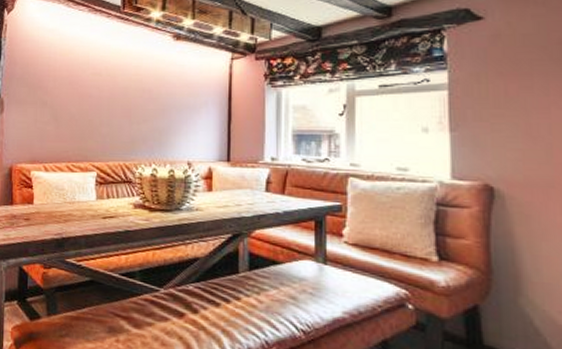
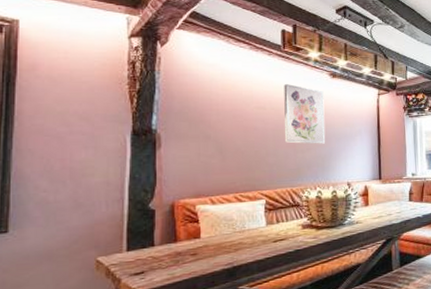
wall art: none [119,48,165,116] -> present [284,84,326,144]

